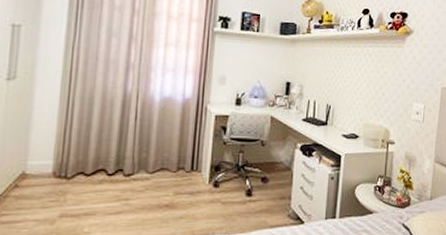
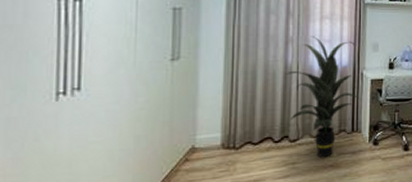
indoor plant: none [124,63,203,196] -> present [285,36,361,158]

